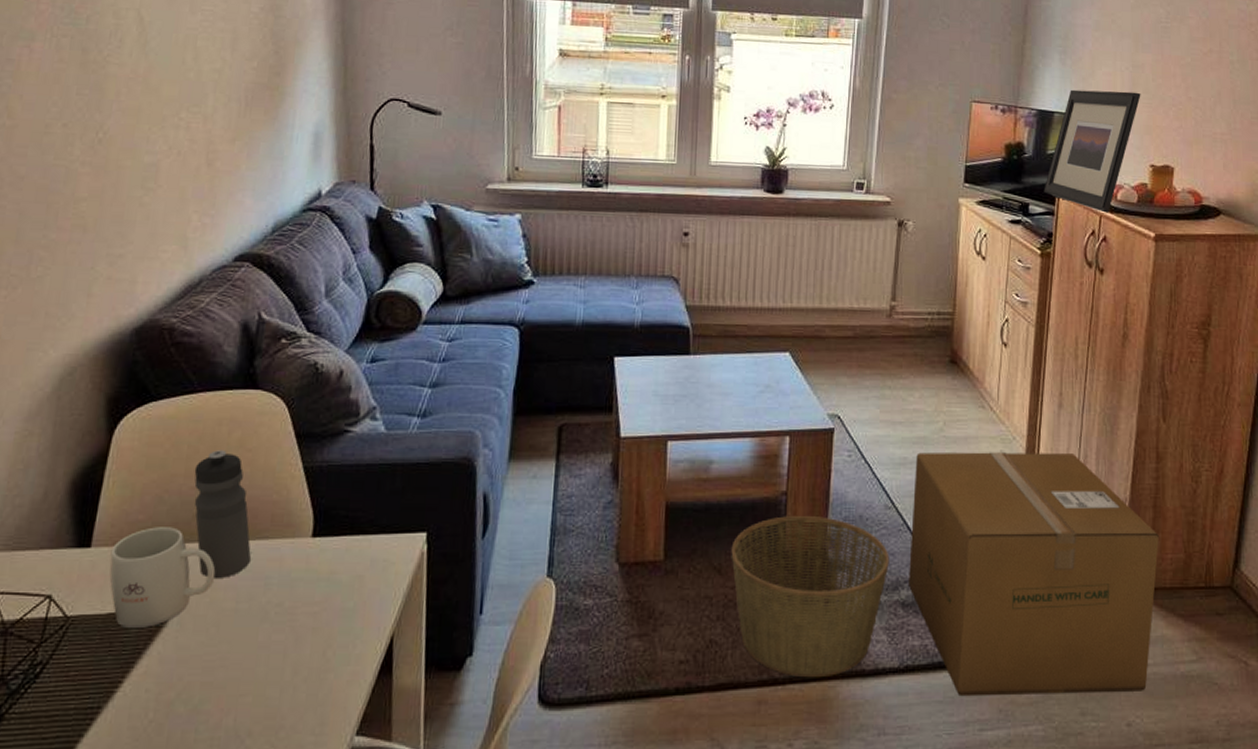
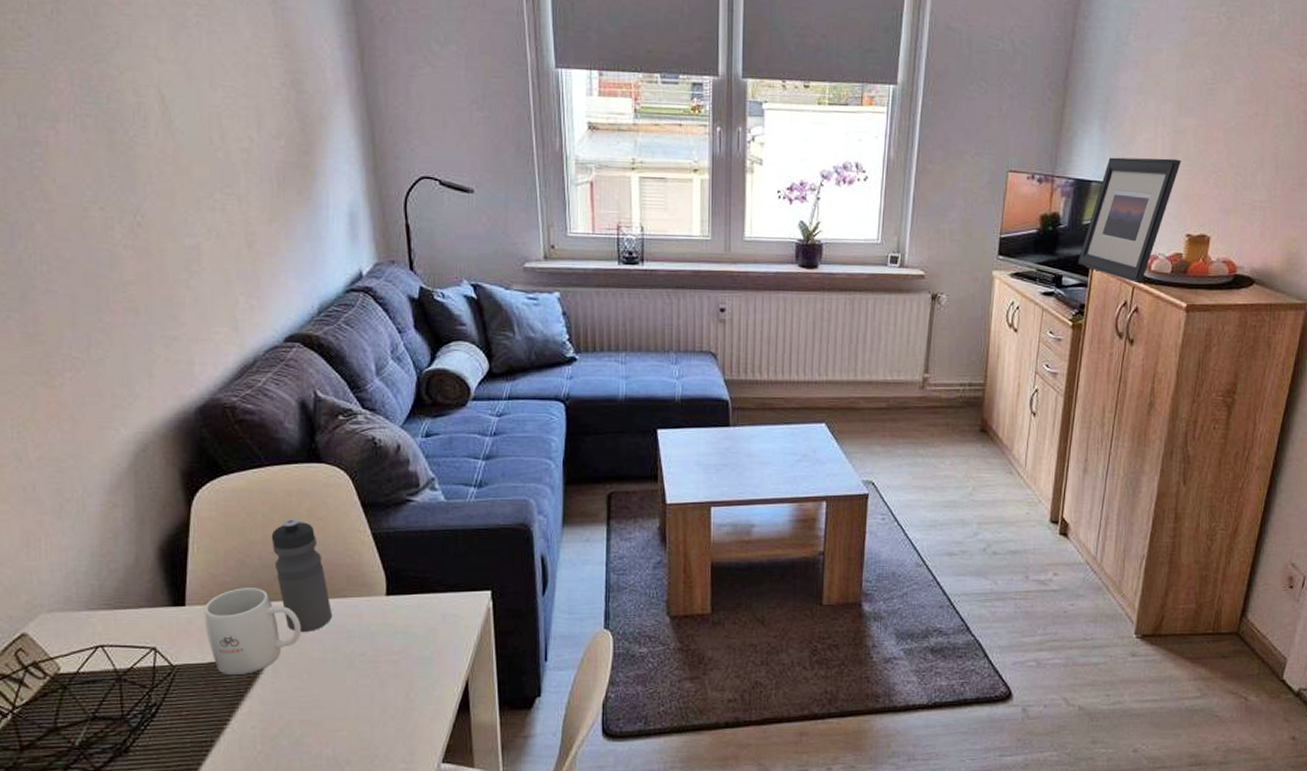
basket: present [731,515,890,678] -> none [773,572,920,714]
box: present [907,452,1159,697] -> none [936,514,1173,728]

